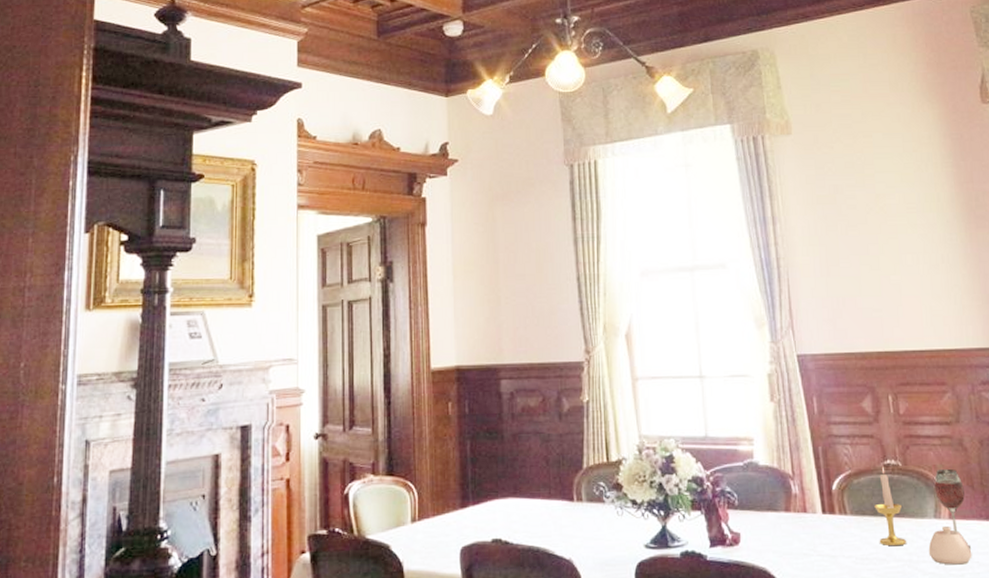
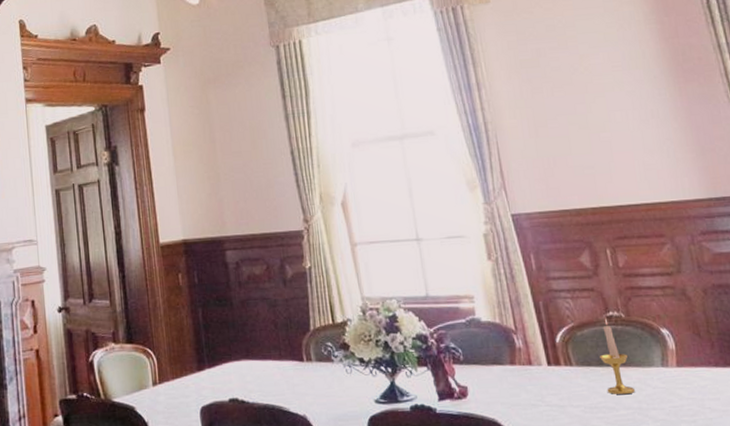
sugar bowl: present [928,527,972,565] -> none [657,374,704,412]
wineglass: present [934,468,971,549] -> none [659,318,701,396]

